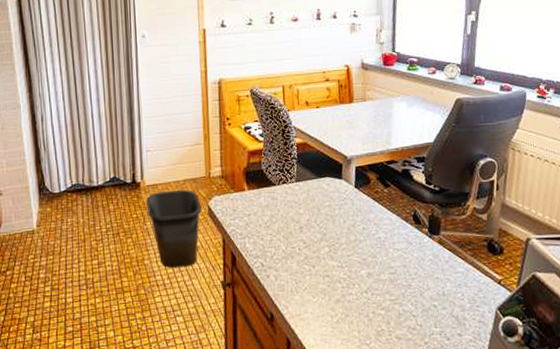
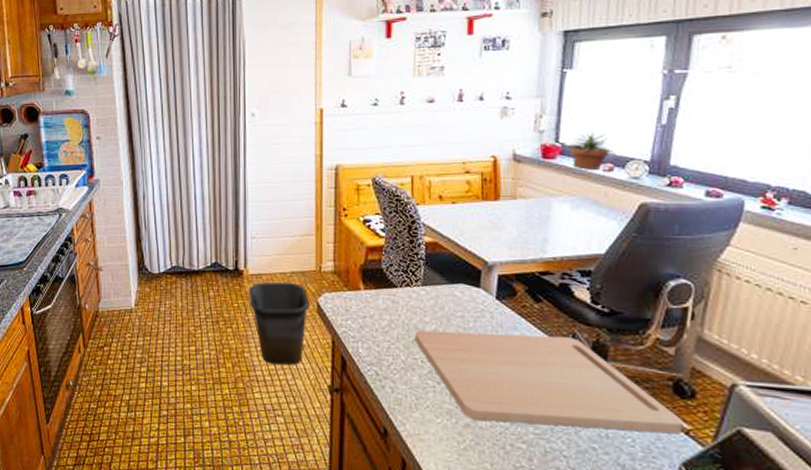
cutting board: none [291,213,496,295] -> present [414,330,683,435]
potted plant: none [400,42,437,74] -> present [566,132,617,170]

